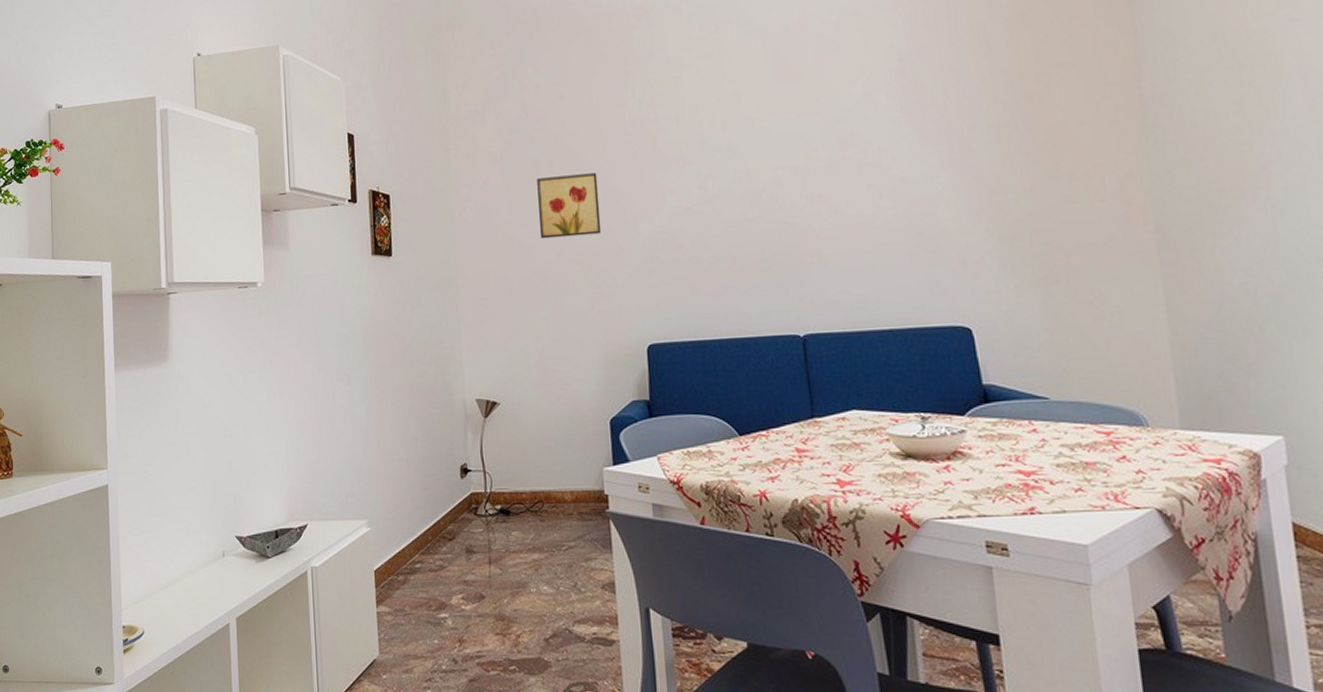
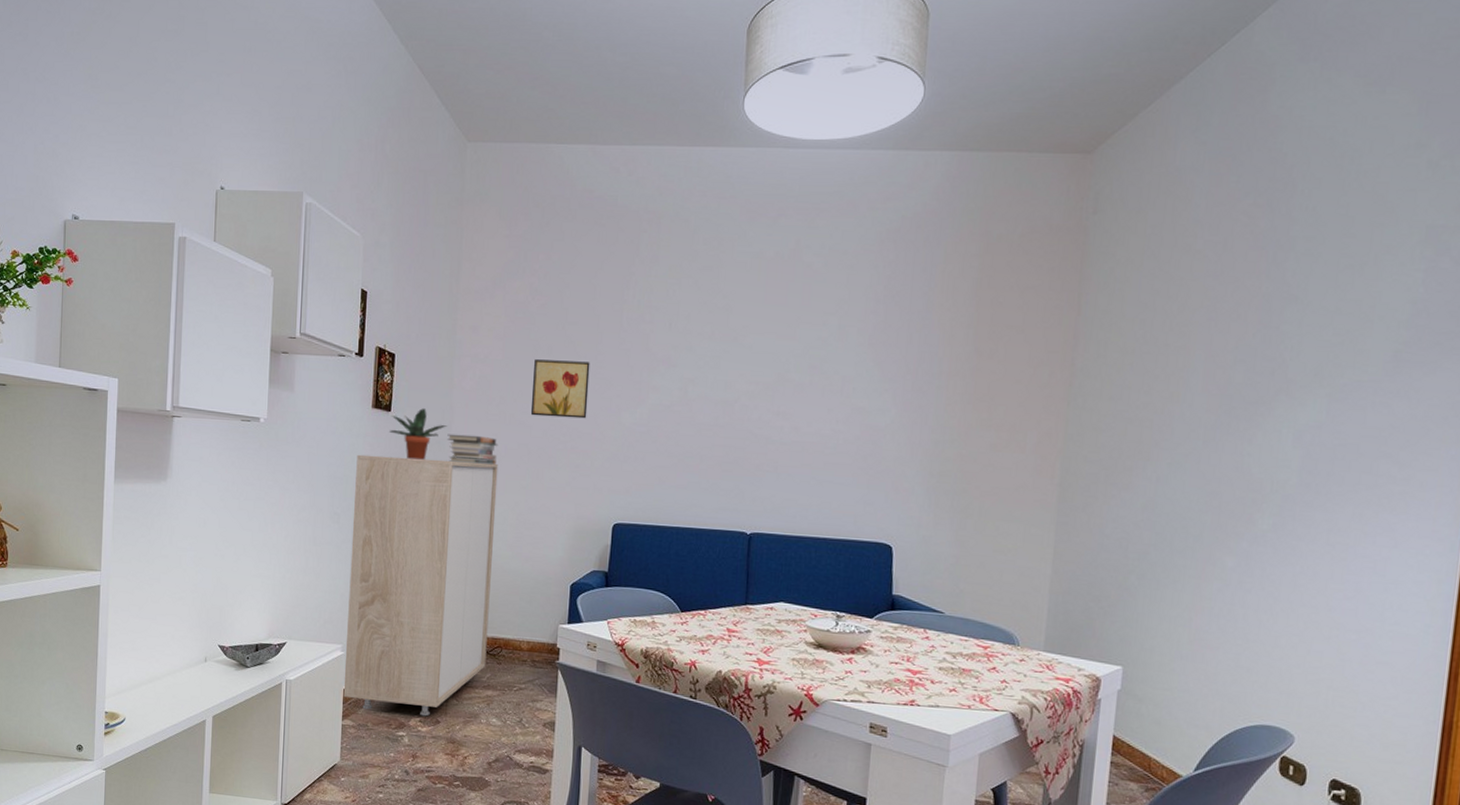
storage cabinet: none [361,297,528,592] -> present [343,454,499,717]
potted plant: none [392,248,454,304] -> present [389,408,448,460]
book stack: none [454,268,510,301] -> present [447,434,498,466]

